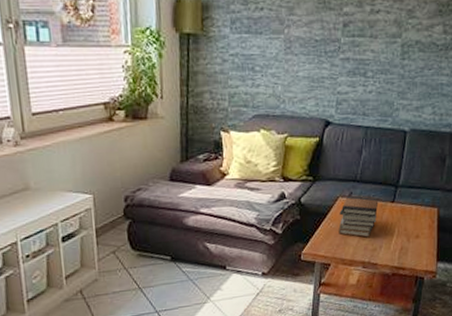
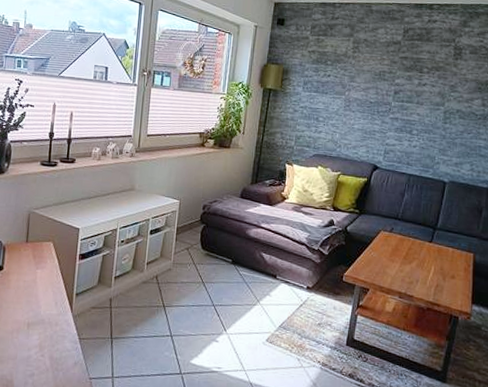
book stack: present [338,195,379,238] -> none [379,230,417,270]

